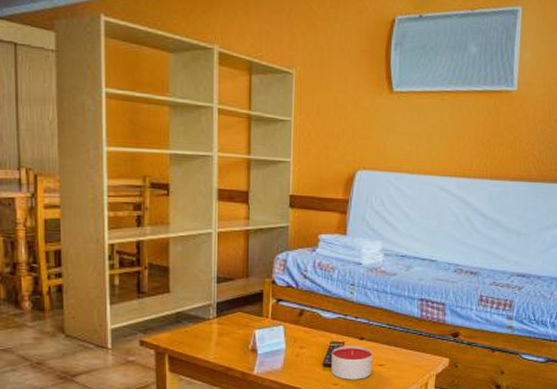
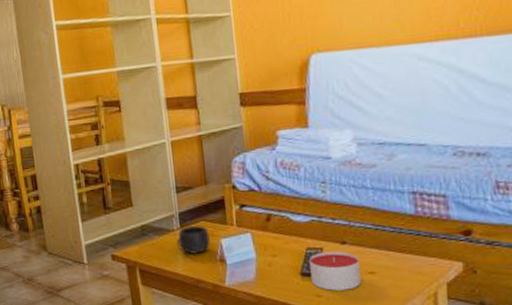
mug: none [211,316,244,344] -> present [177,226,210,255]

